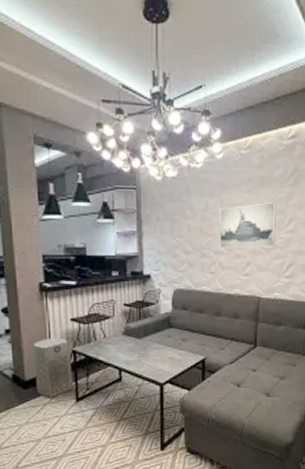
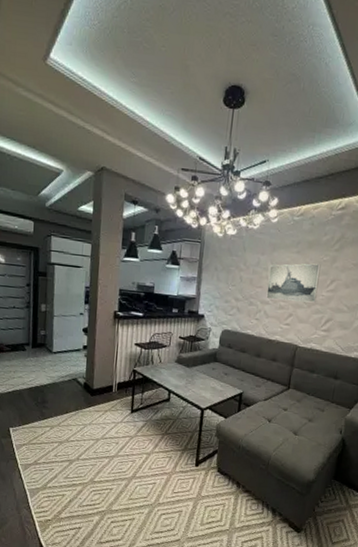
air purifier: present [33,337,74,398] -> none [101,357,131,406]

